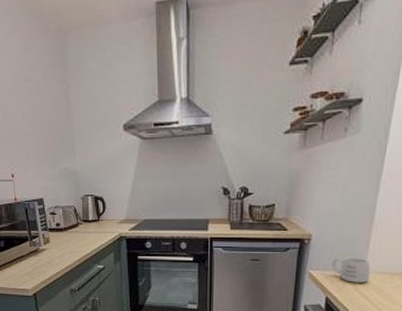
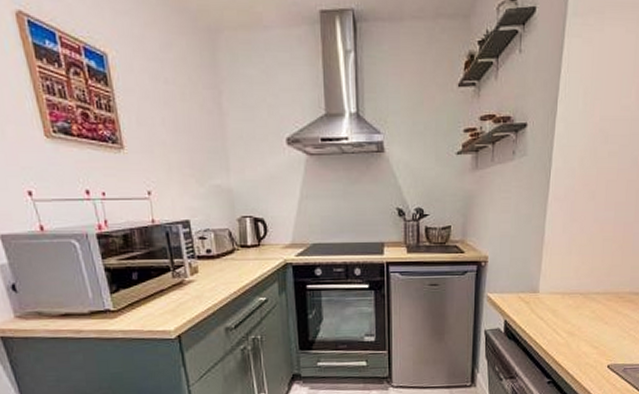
mug: present [331,256,371,283] -> none [508,278,544,304]

